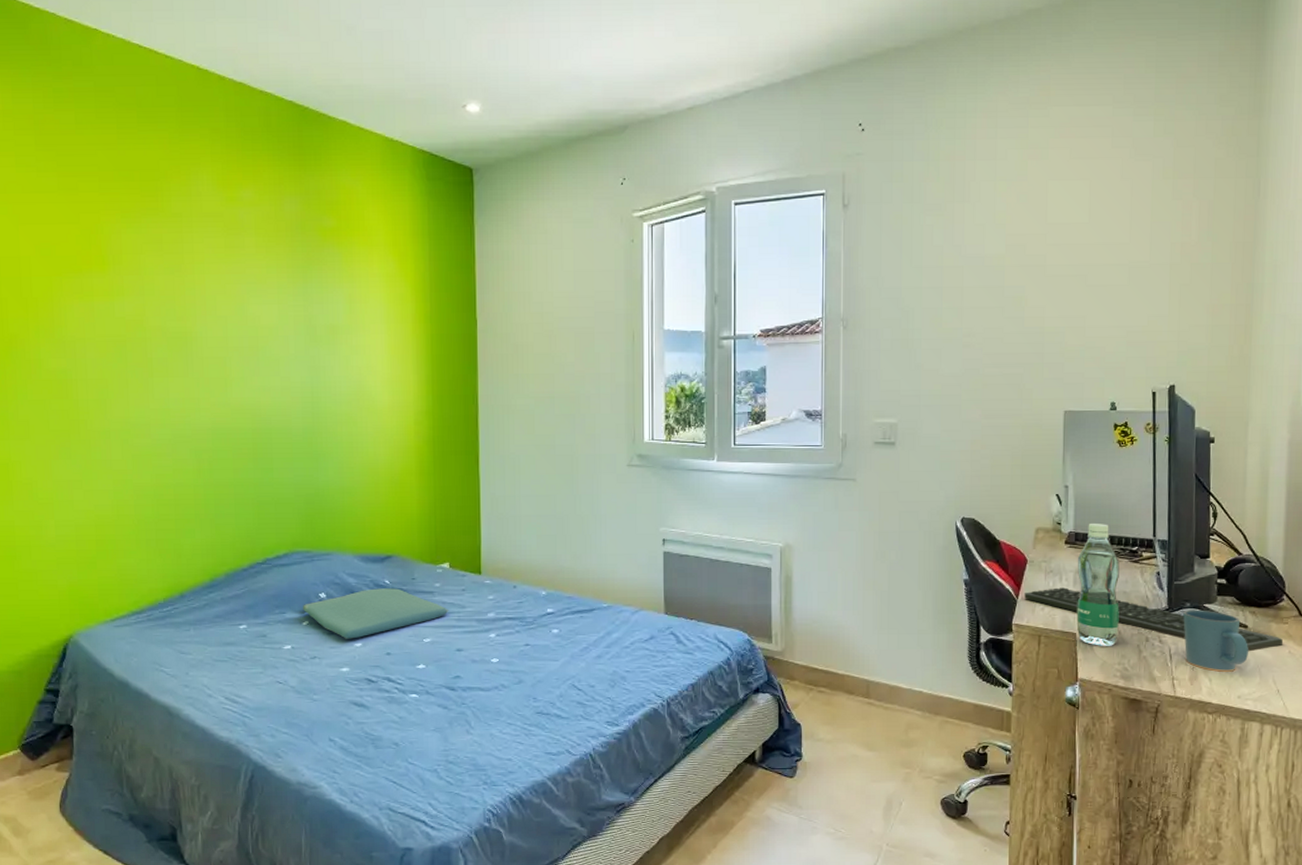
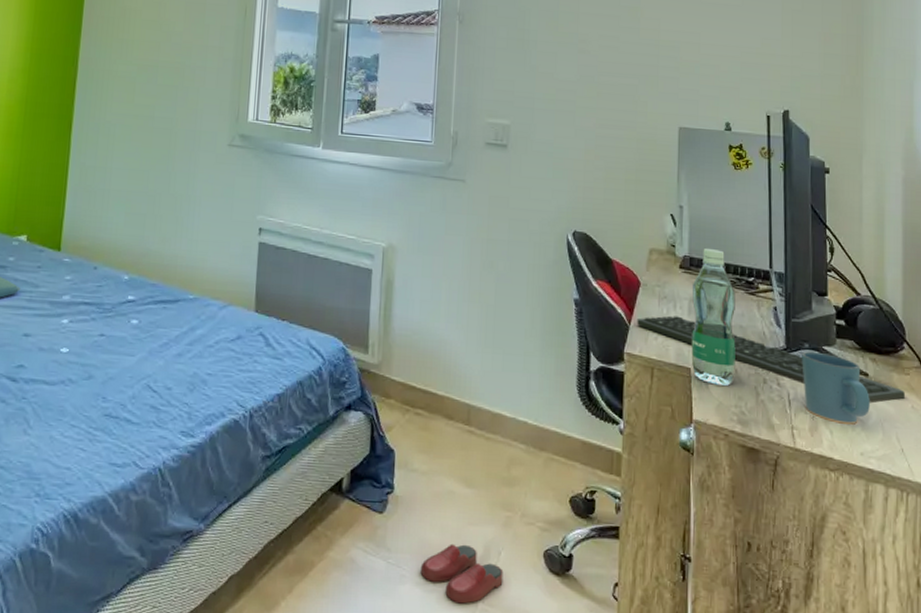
slippers: none [830,798,905,847] -> present [420,543,504,604]

